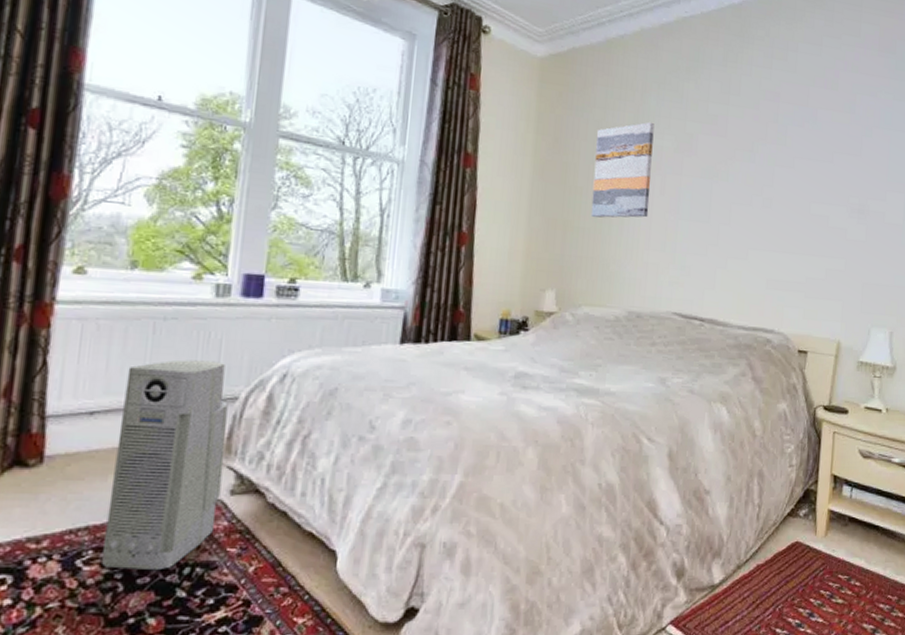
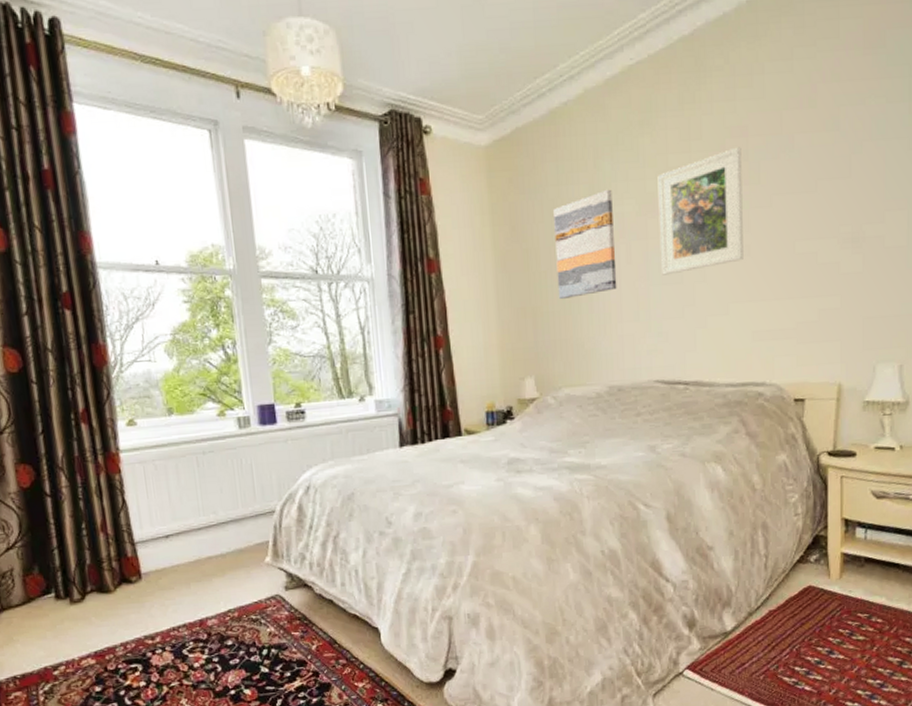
air purifier: present [100,359,228,571] -> none [185,483,279,654]
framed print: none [691,109,773,213] -> present [657,147,743,275]

